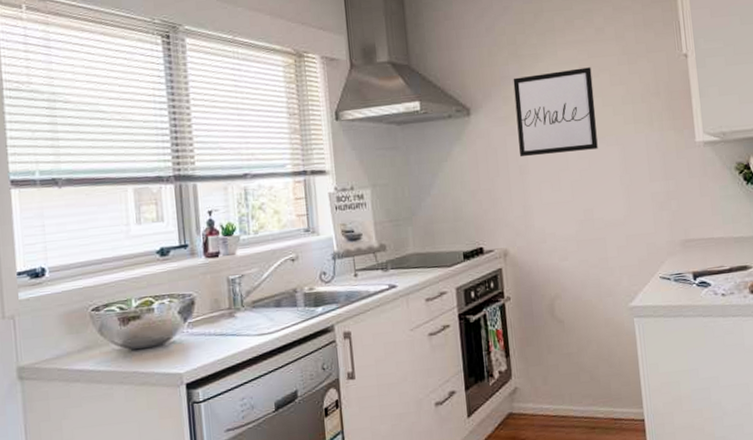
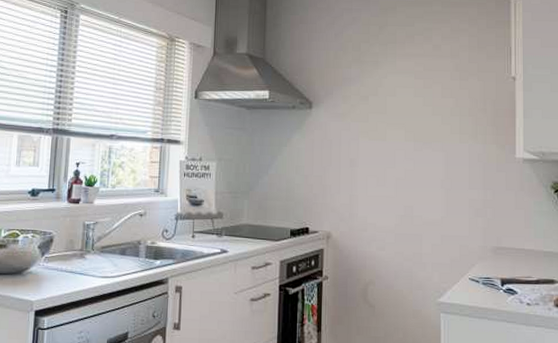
wall art: present [513,67,598,157] -> none [352,78,425,153]

